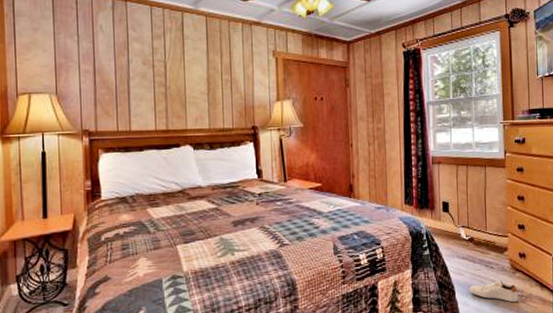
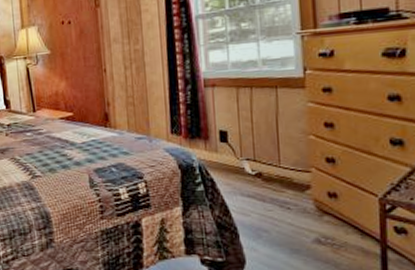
shoe: present [470,279,519,303] -> none [258,223,328,252]

